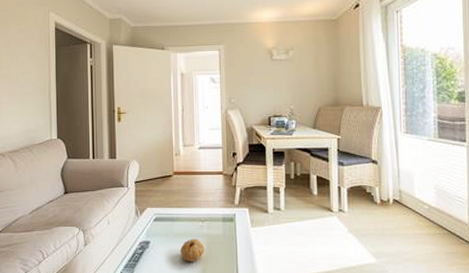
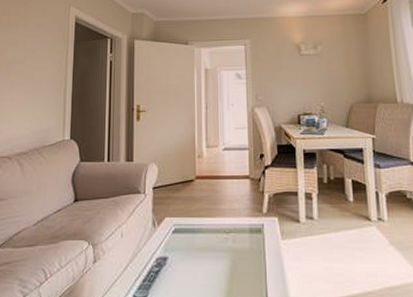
fruit: present [180,238,205,261] -> none [202,253,229,281]

